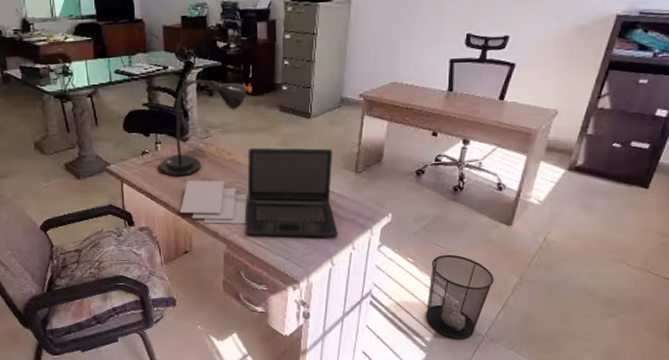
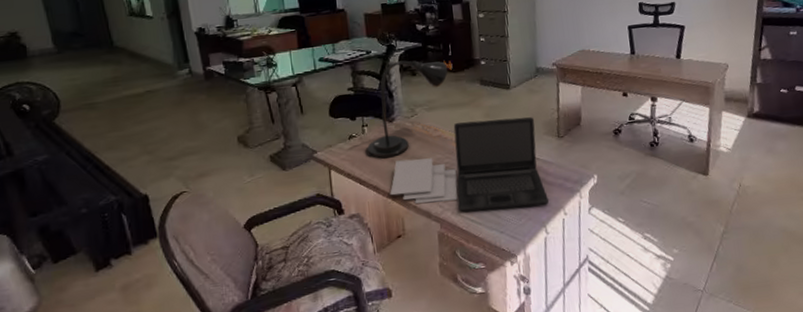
waste bin: present [426,254,494,340] -> none [641,209,702,299]

